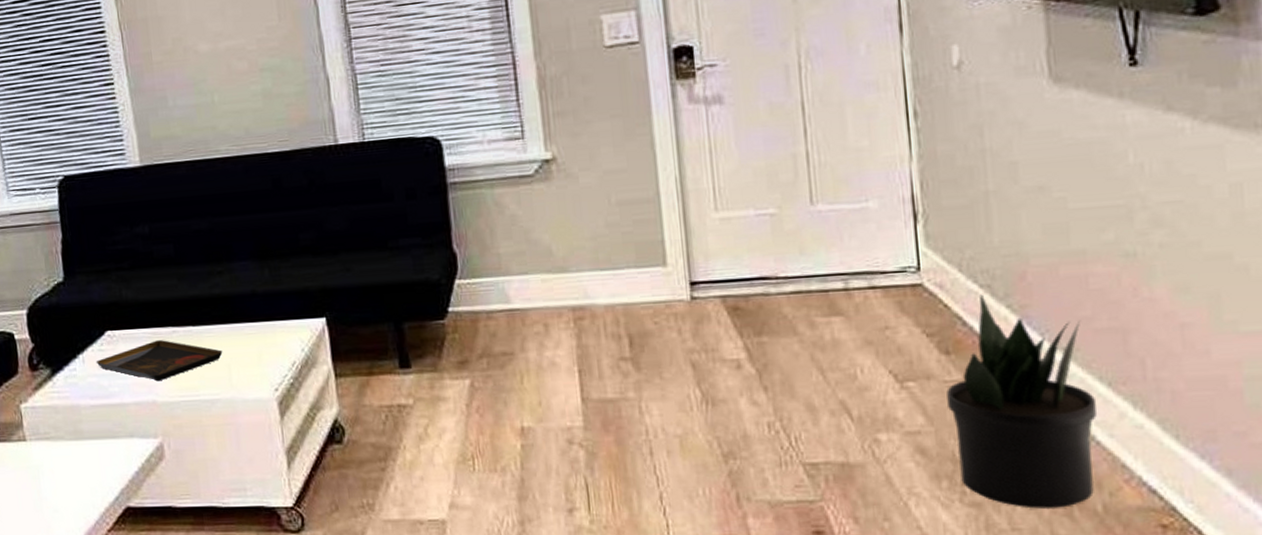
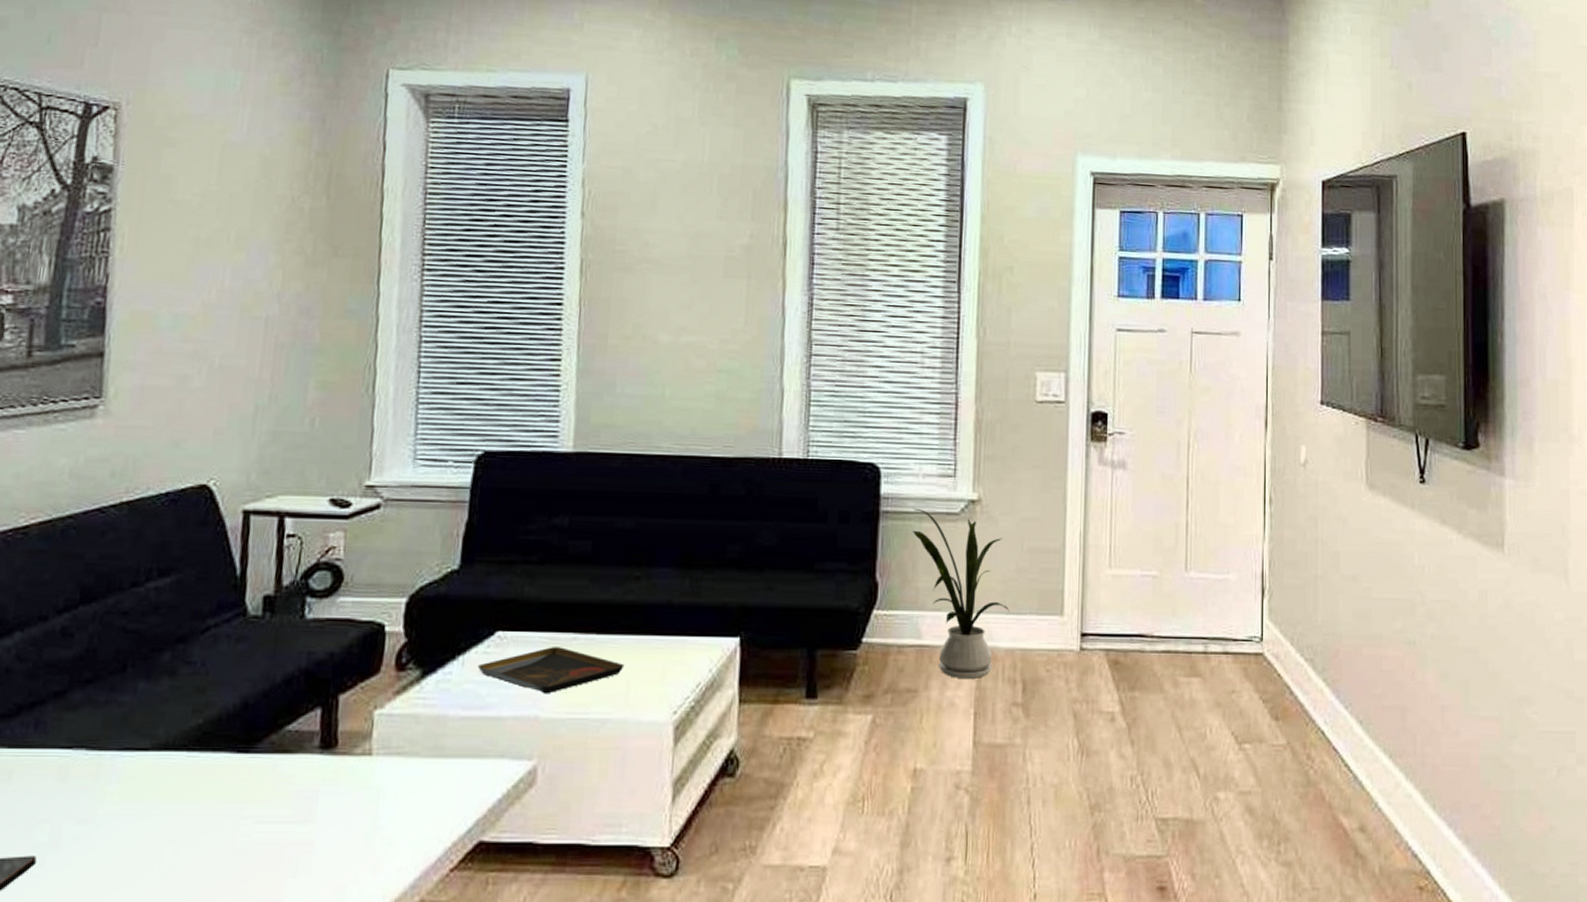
house plant: none [481,175,605,338] -> present [912,508,1010,678]
planter: present [946,294,1097,509] -> none [1273,667,1380,869]

